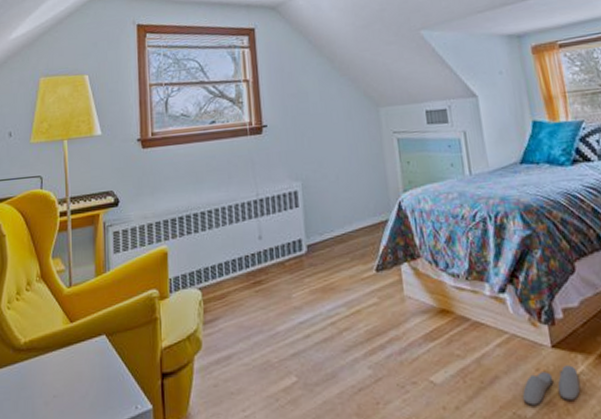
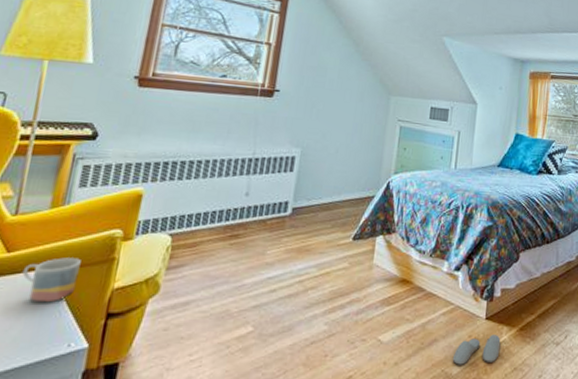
mug: none [86,321,131,368] -> present [22,257,81,303]

